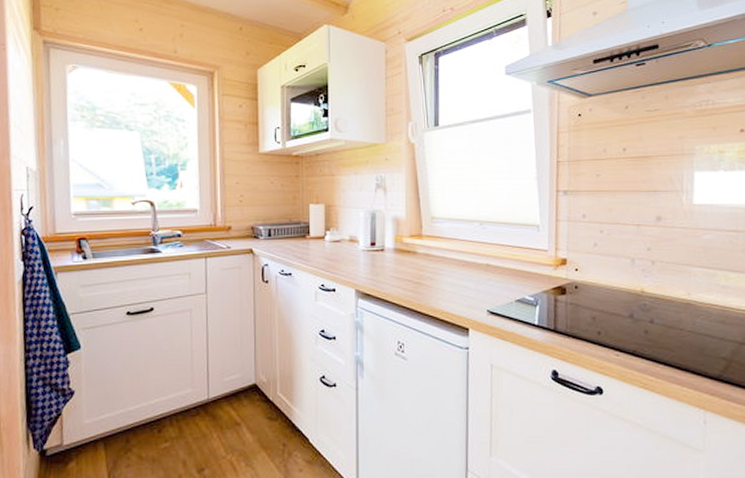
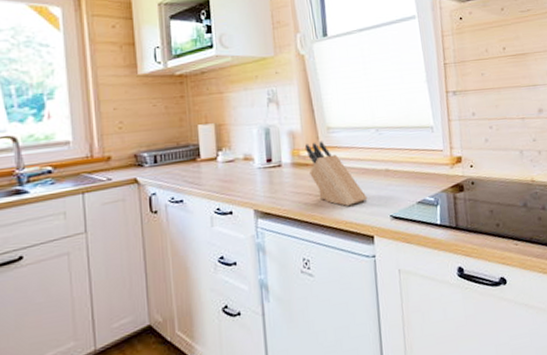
knife block: none [408,230,466,296] -> present [304,141,368,206]

